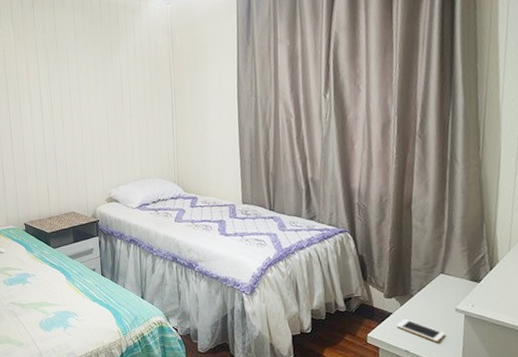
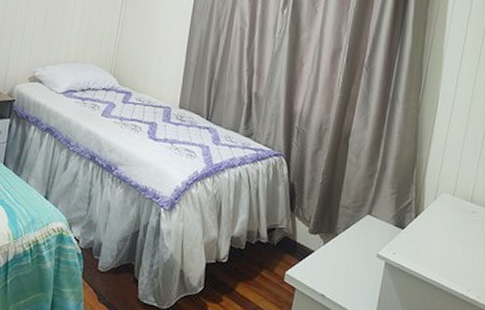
cell phone: present [396,318,446,343] -> none [316,258,364,289]

